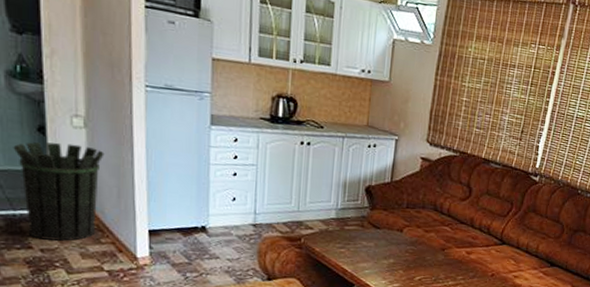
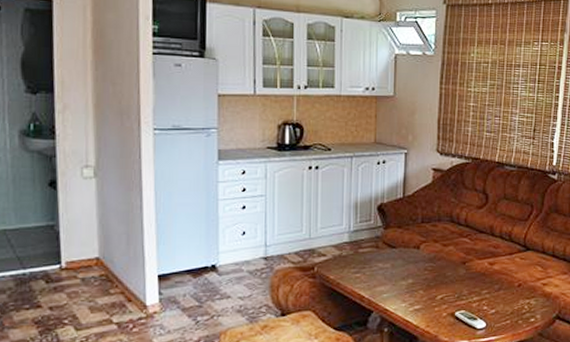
waste bin: present [13,142,104,241] -> none [24,195,114,297]

